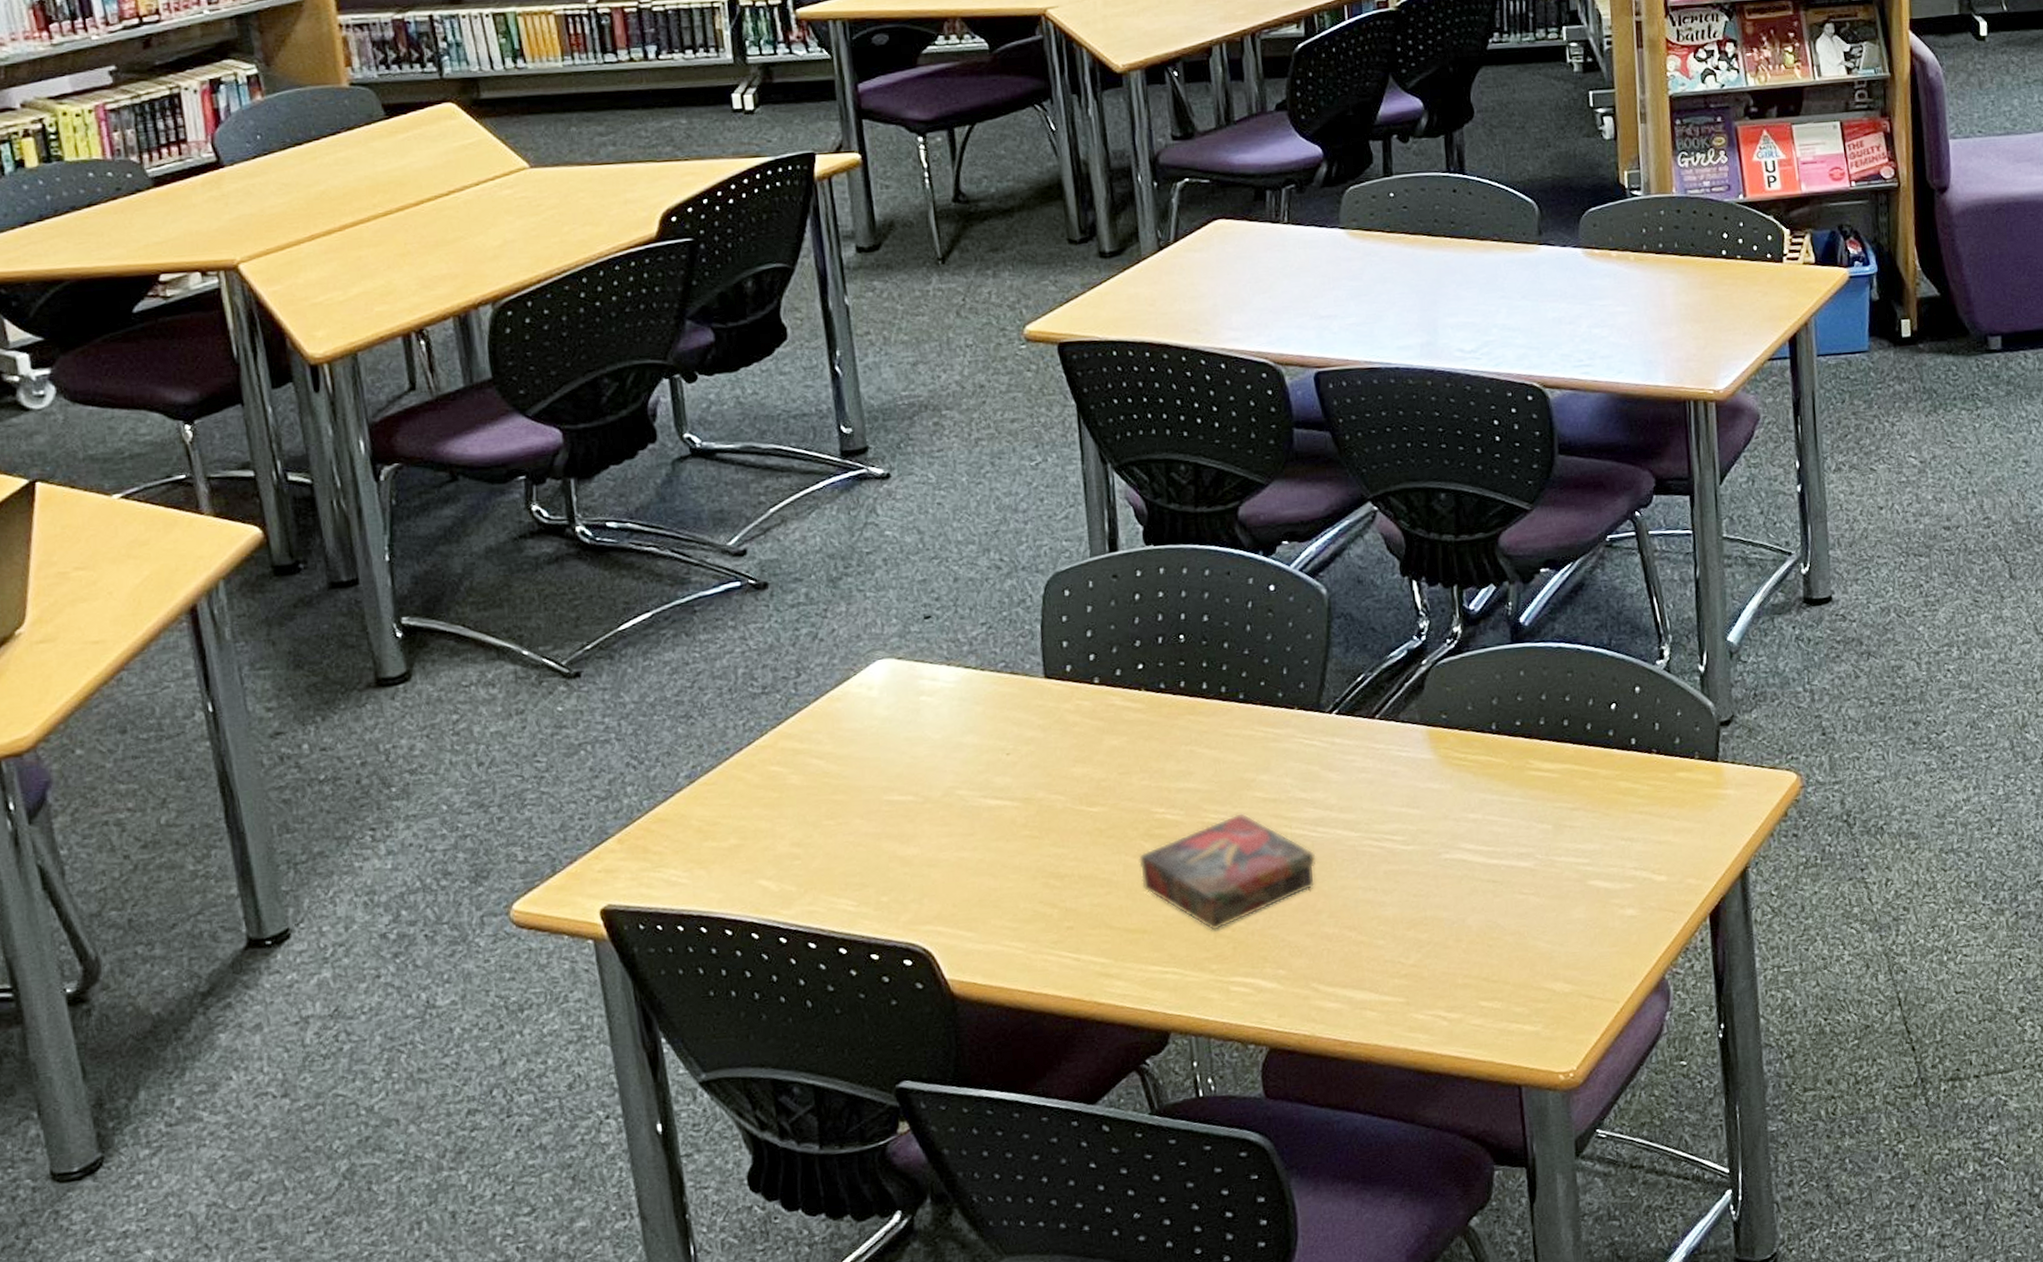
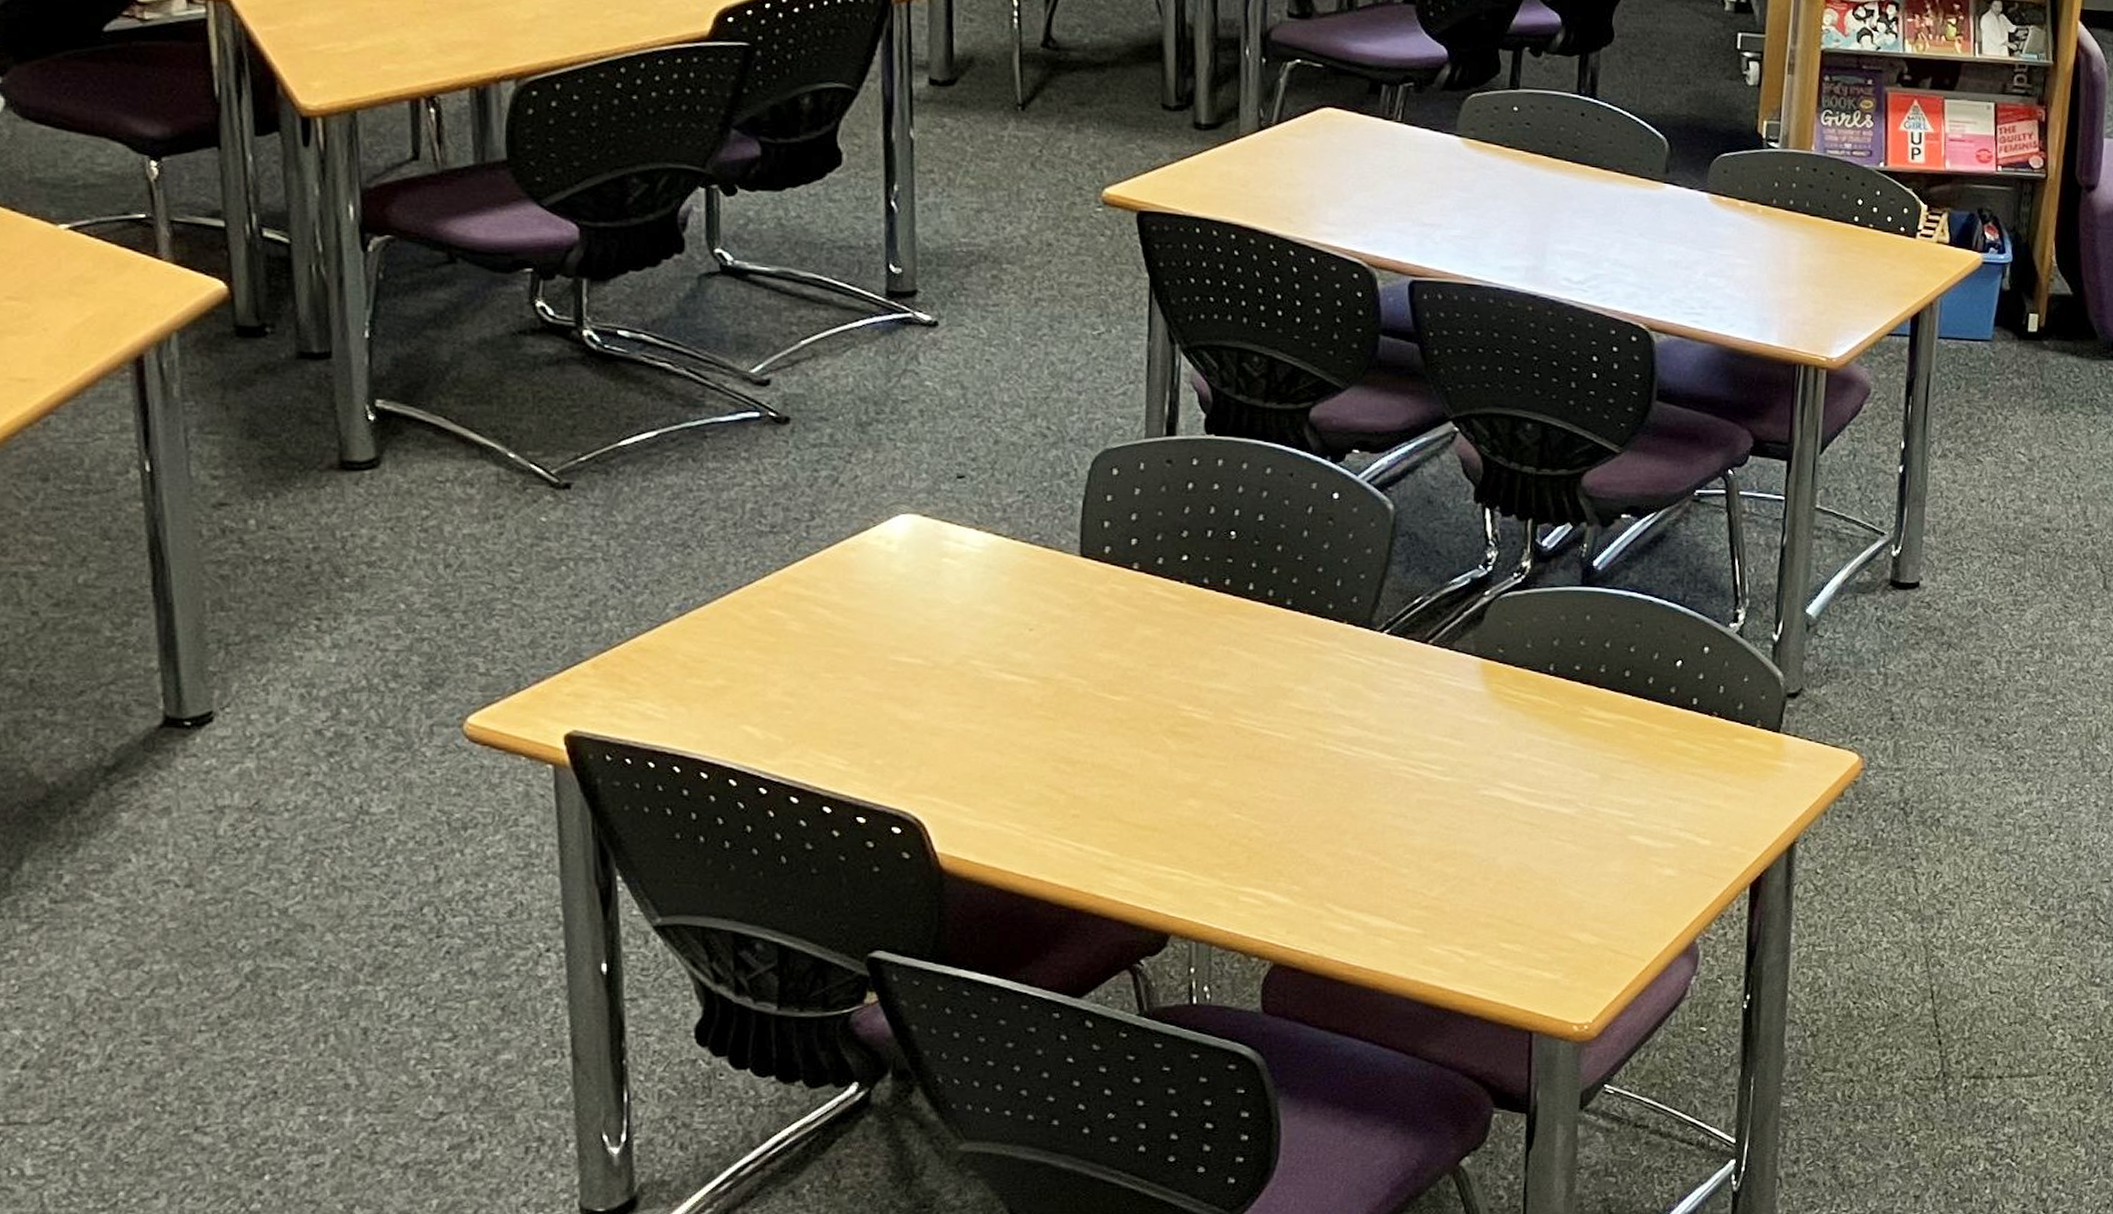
book: present [1138,812,1316,930] -> none [1158,721,1348,837]

